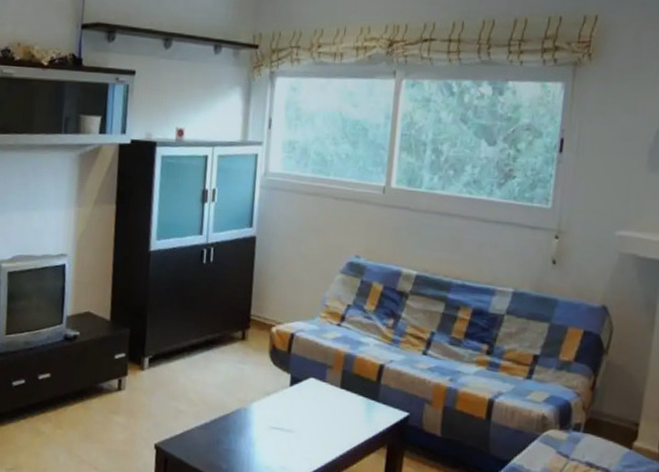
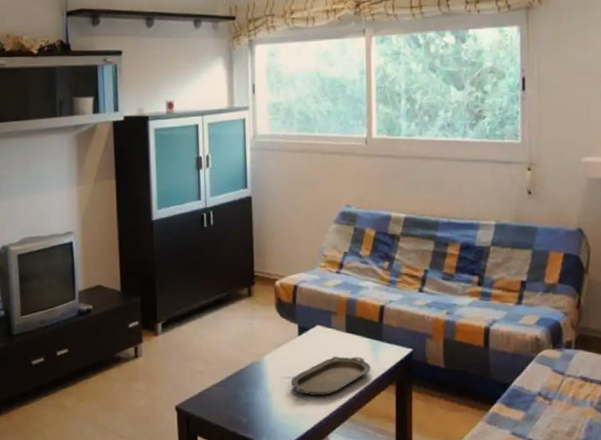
serving tray: none [277,411,363,452] -> present [291,356,371,397]

